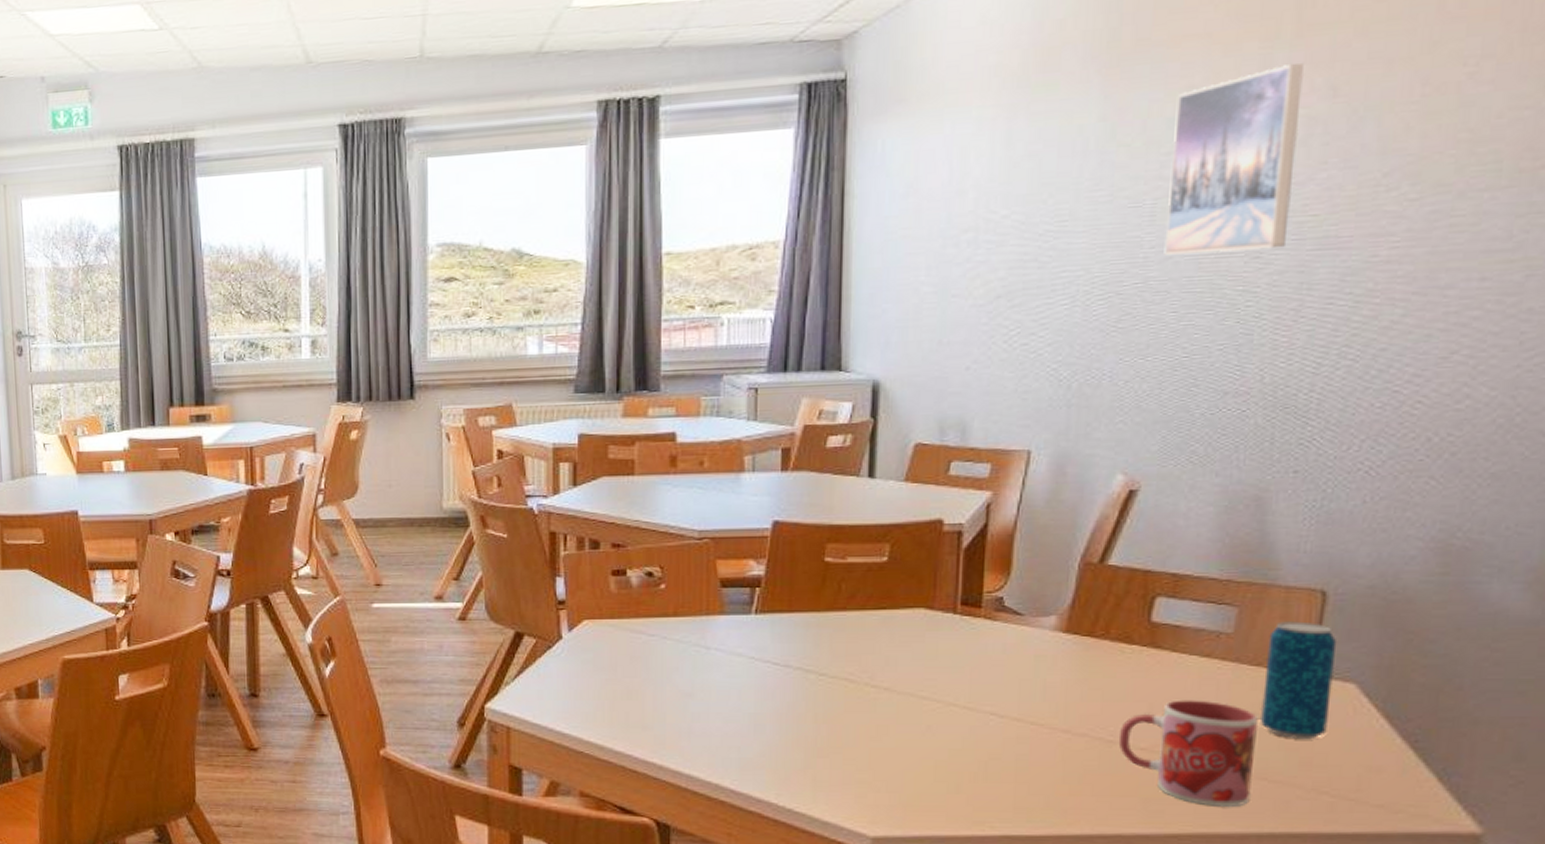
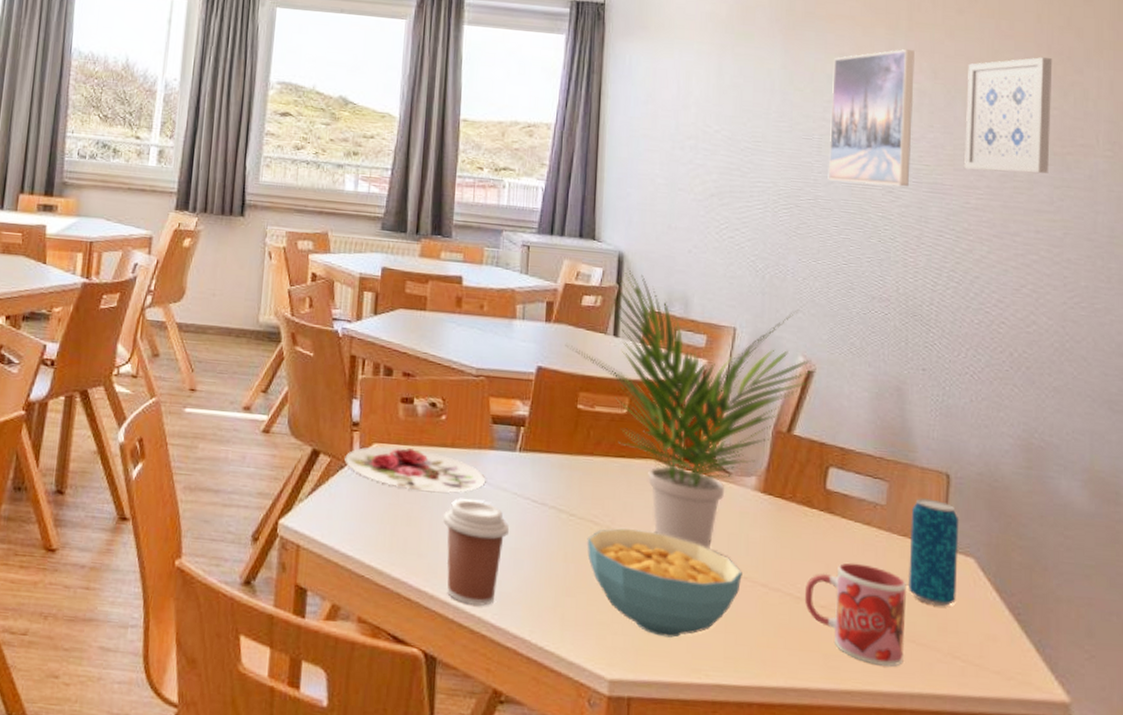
plate: none [552,621,717,664] -> present [345,446,486,493]
coffee cup: none [669,668,746,774] -> present [443,499,509,607]
potted plant: none [807,397,1139,698] -> present [565,268,815,549]
cereal bowl: none [841,683,1038,792] -> present [587,528,742,638]
wall art: none [1373,38,1529,212] -> present [964,57,1053,174]

